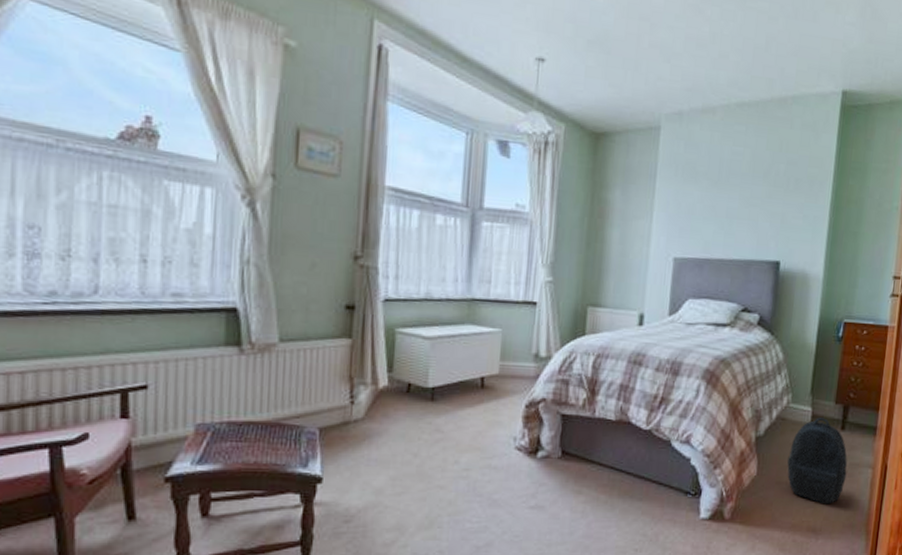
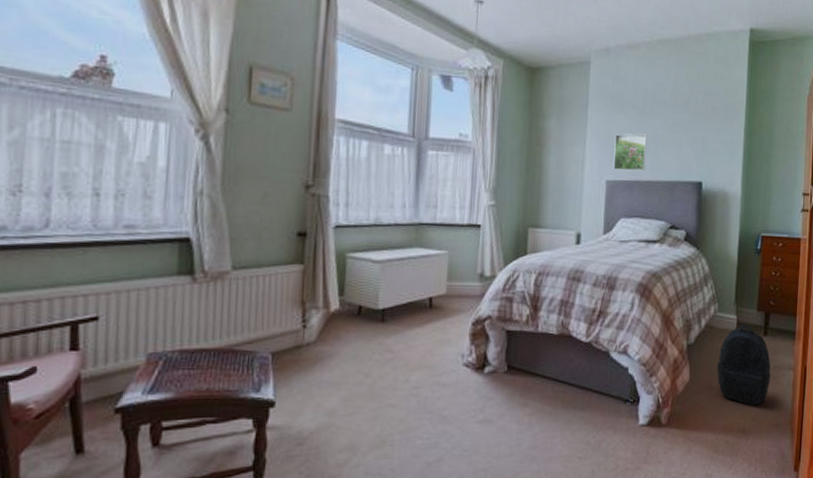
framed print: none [681,206,721,248] -> present [613,133,647,171]

